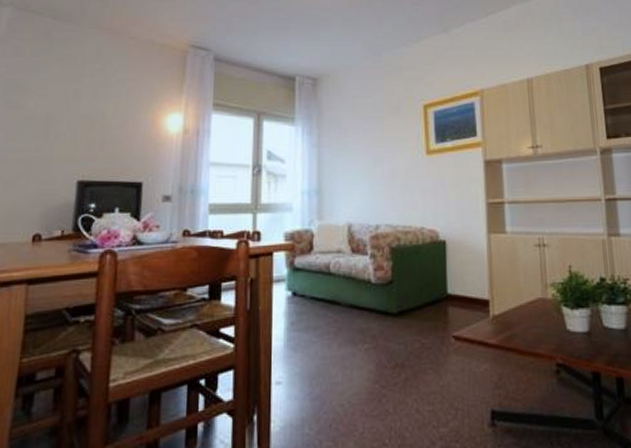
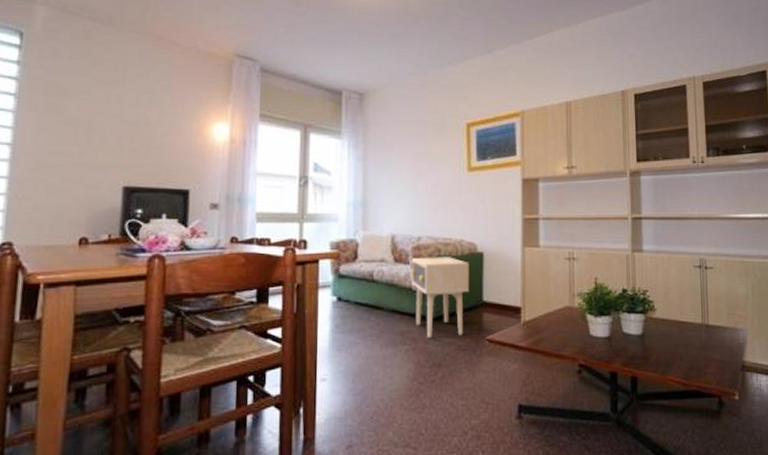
side table: none [369,246,432,337] -> present [411,257,469,339]

